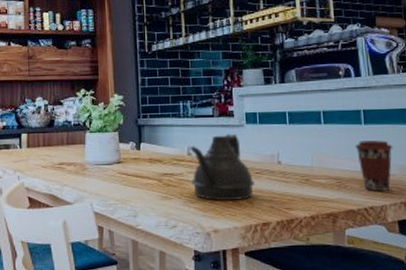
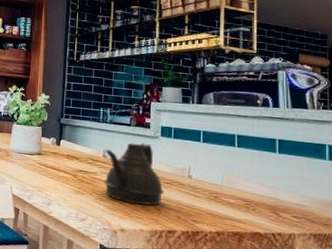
coffee cup: present [355,140,393,191] -> none [267,168,307,221]

